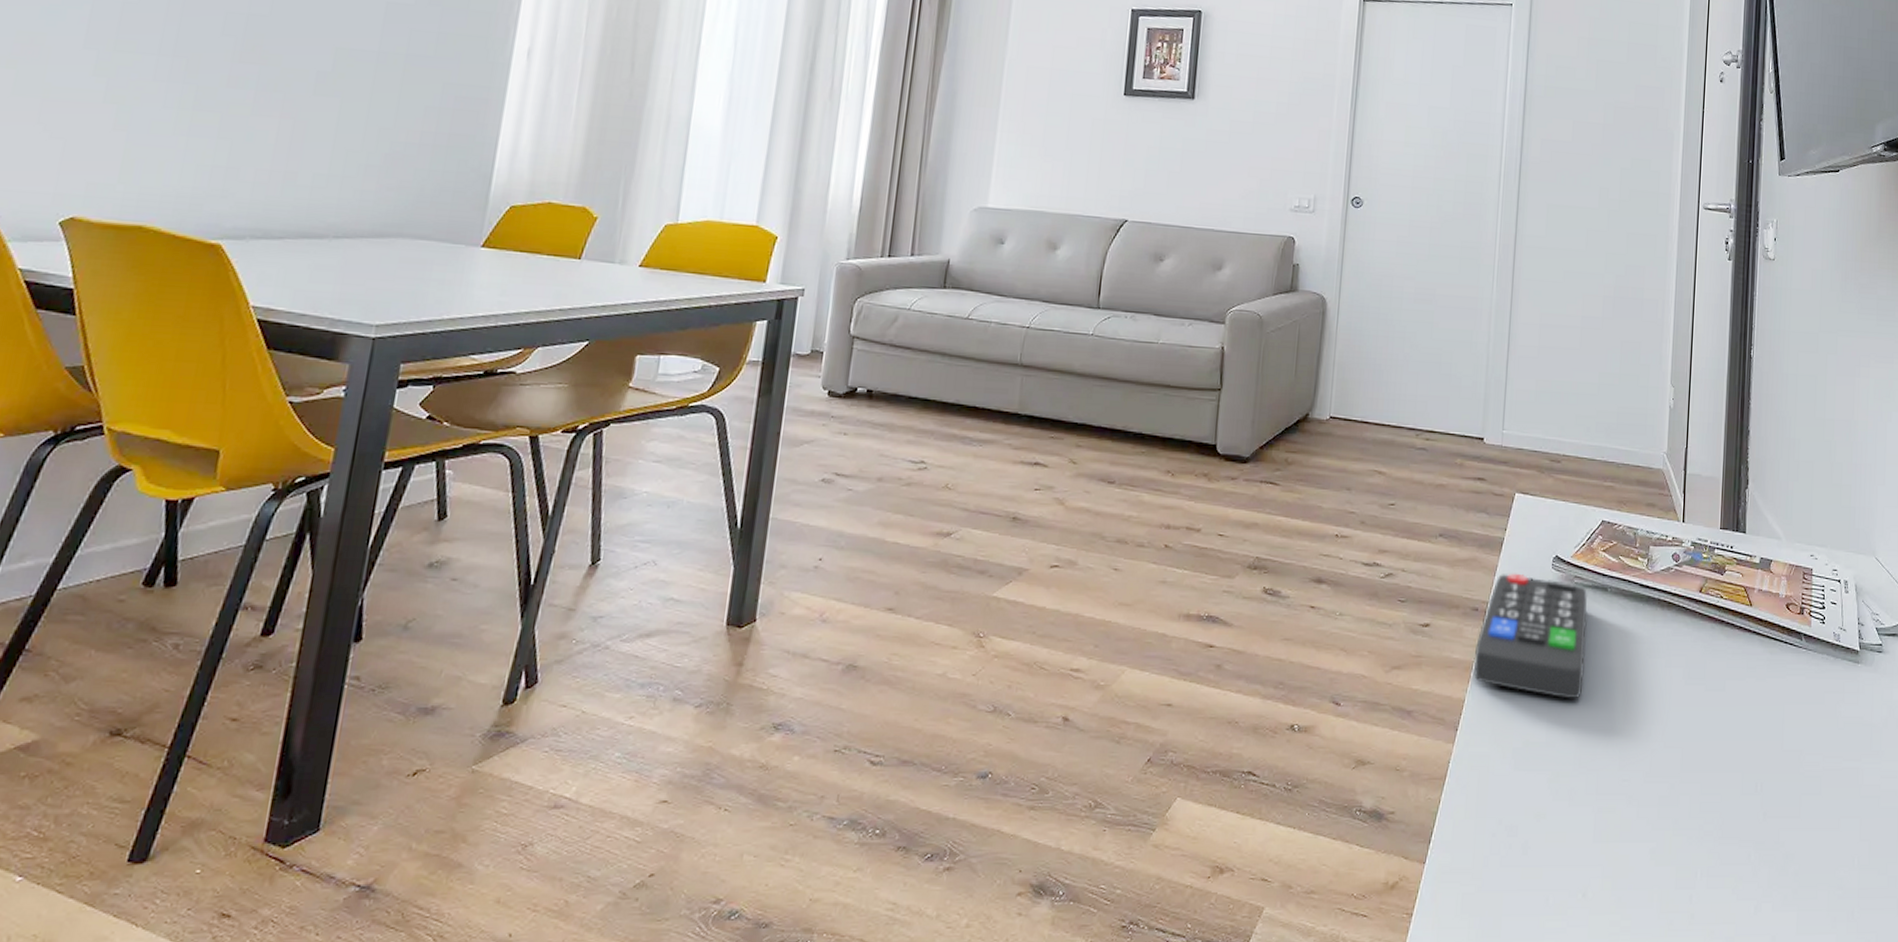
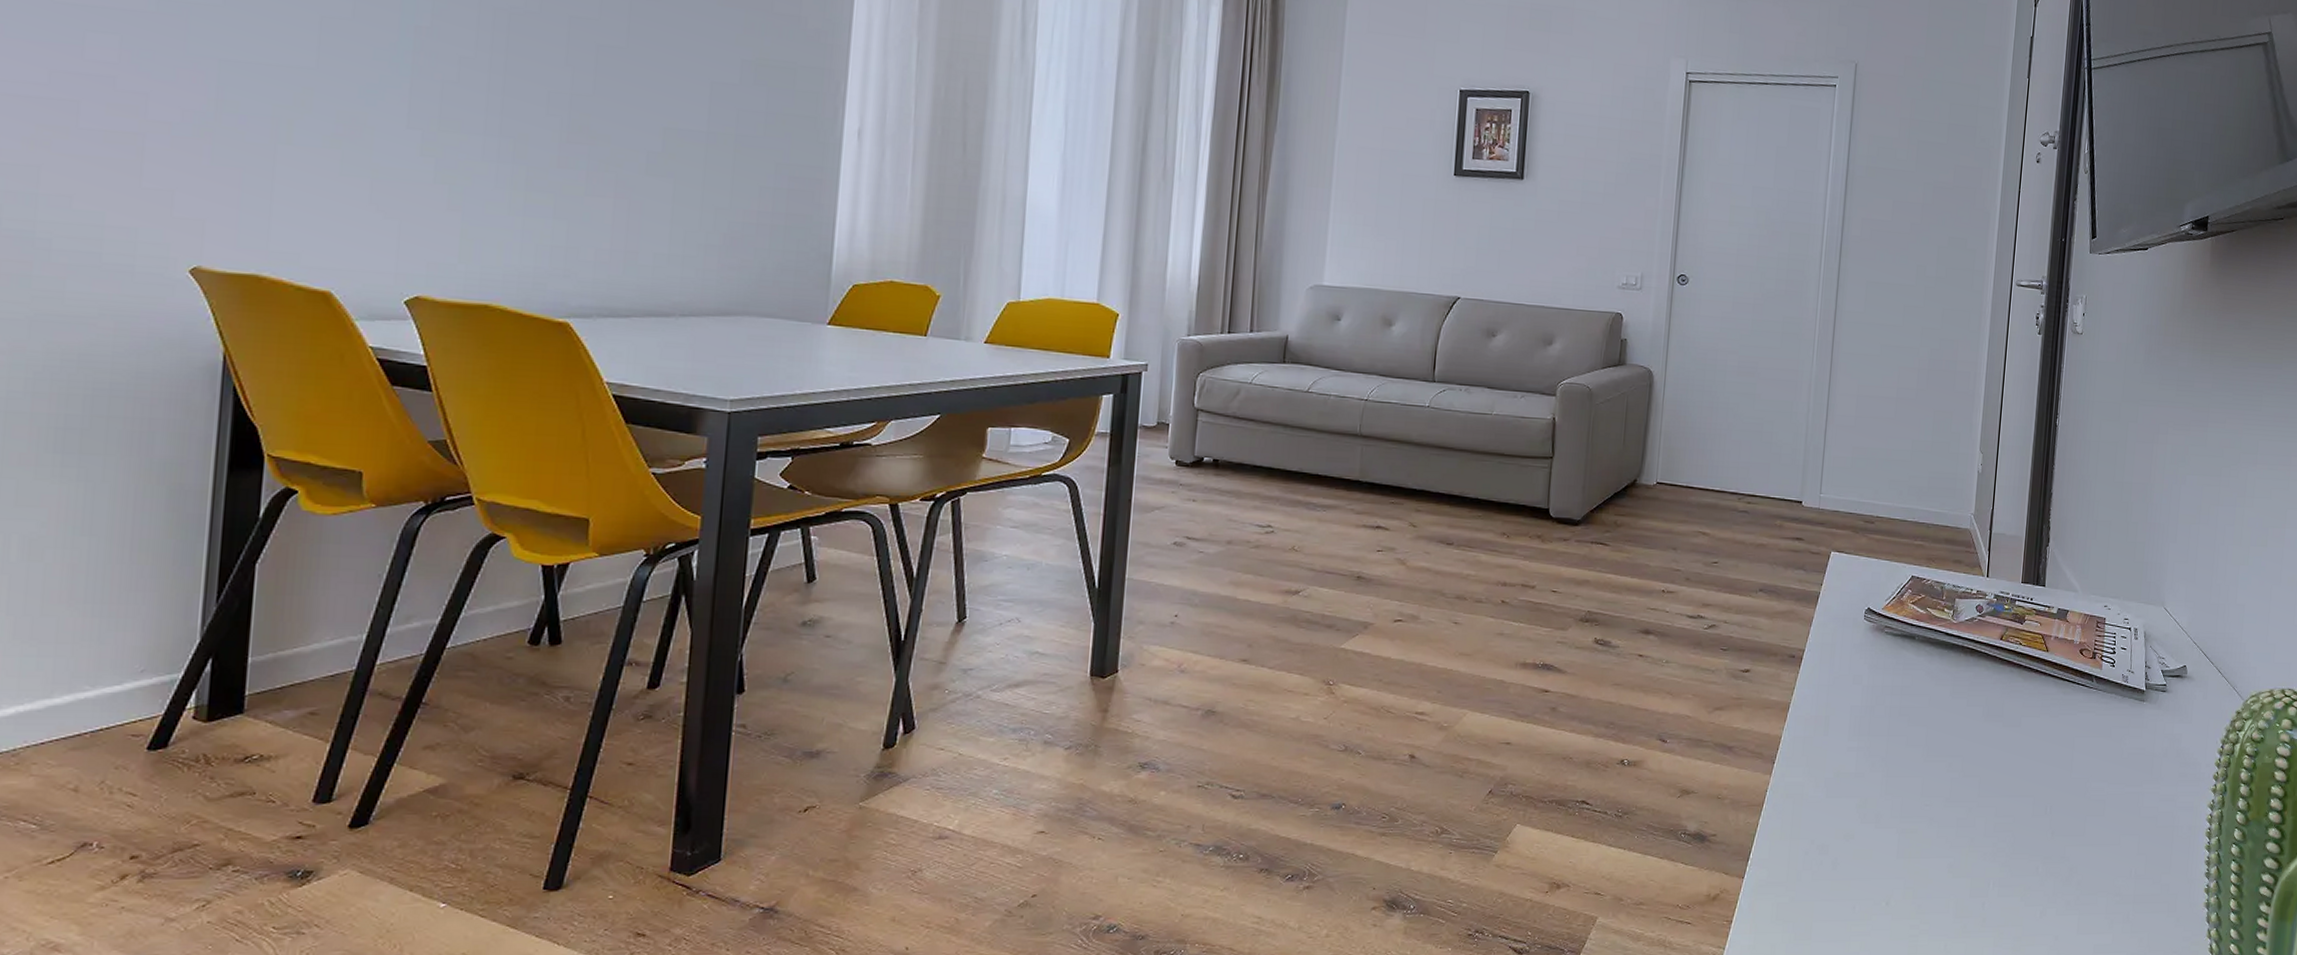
remote control: present [1473,573,1587,699] -> none [1789,623,1896,735]

